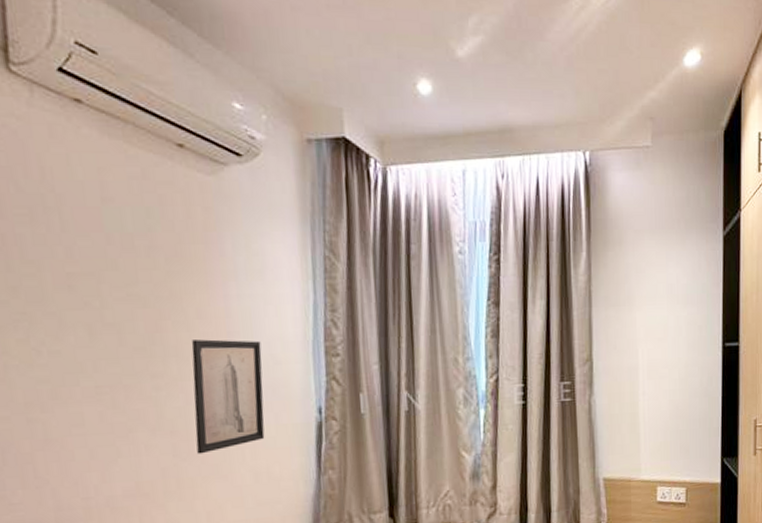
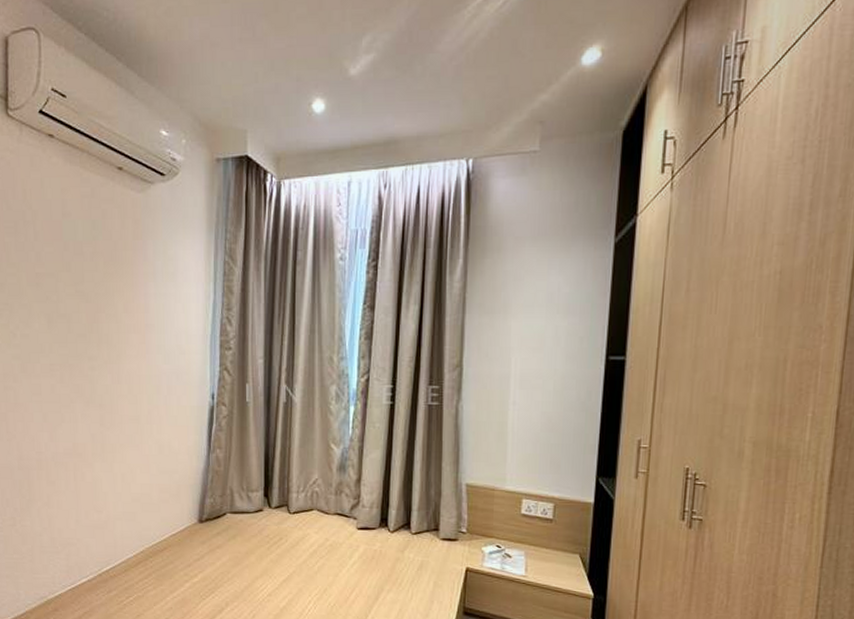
wall art: present [191,339,265,454] -> none [117,330,170,425]

